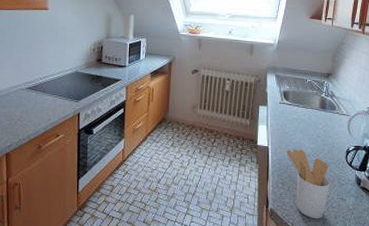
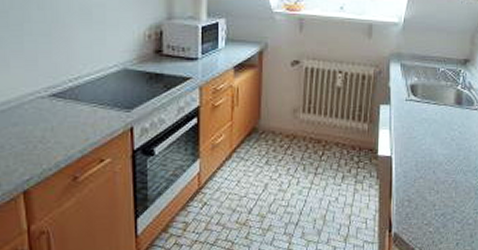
utensil holder: present [287,149,331,219] -> none [414,156,466,241]

